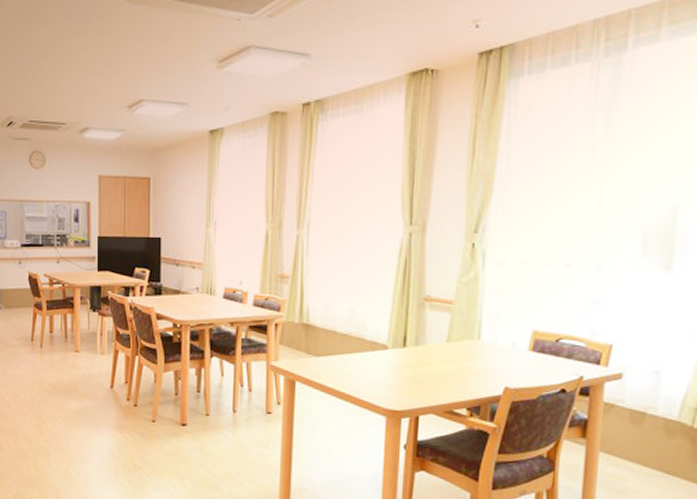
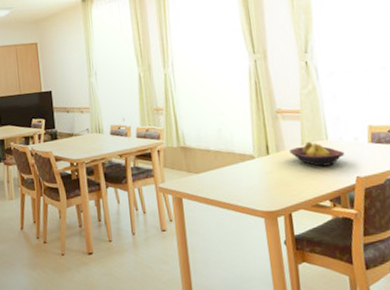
fruit bowl: none [431,338,497,370] -> present [289,141,345,167]

